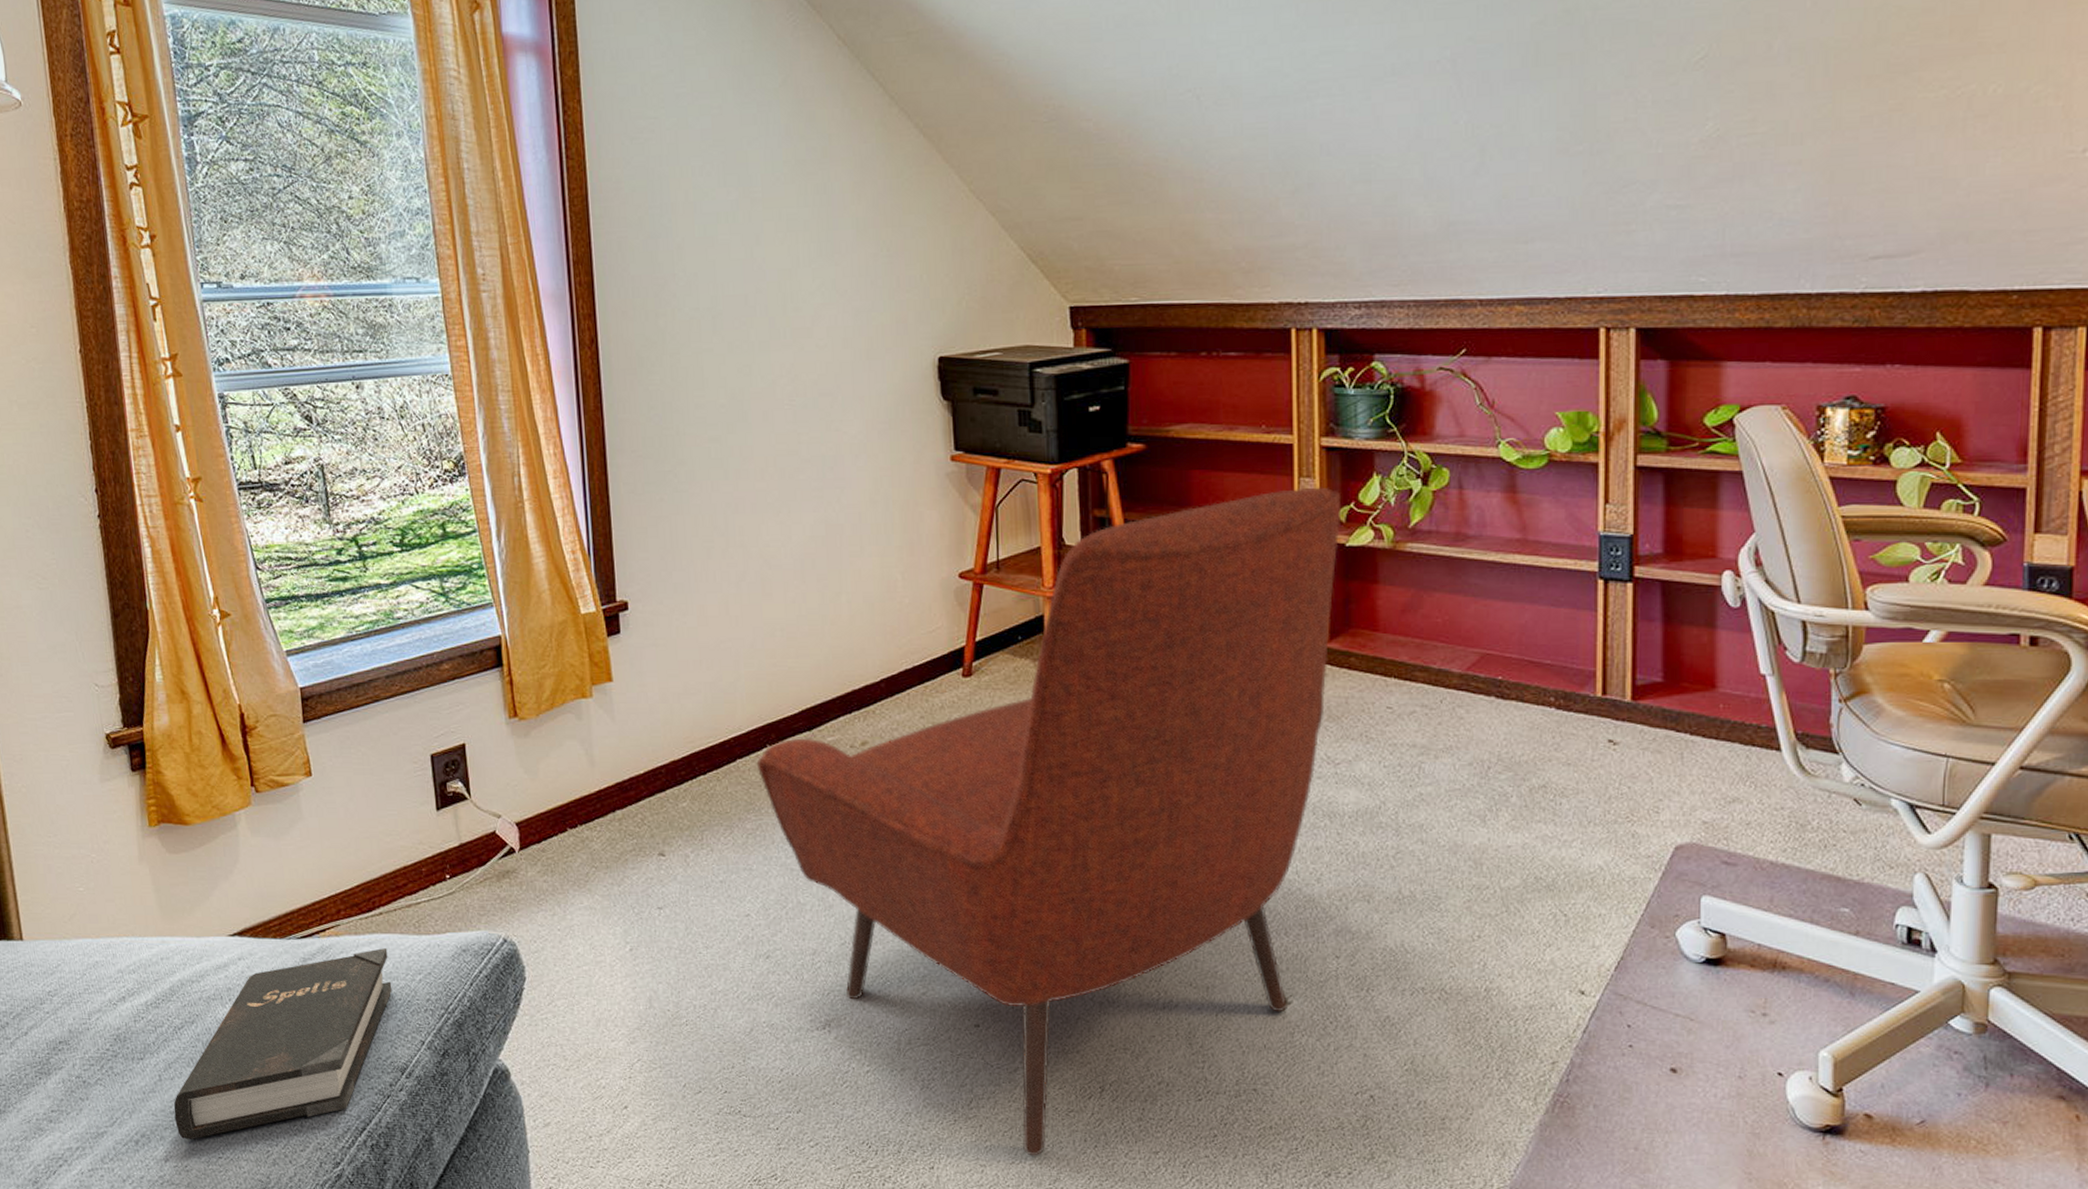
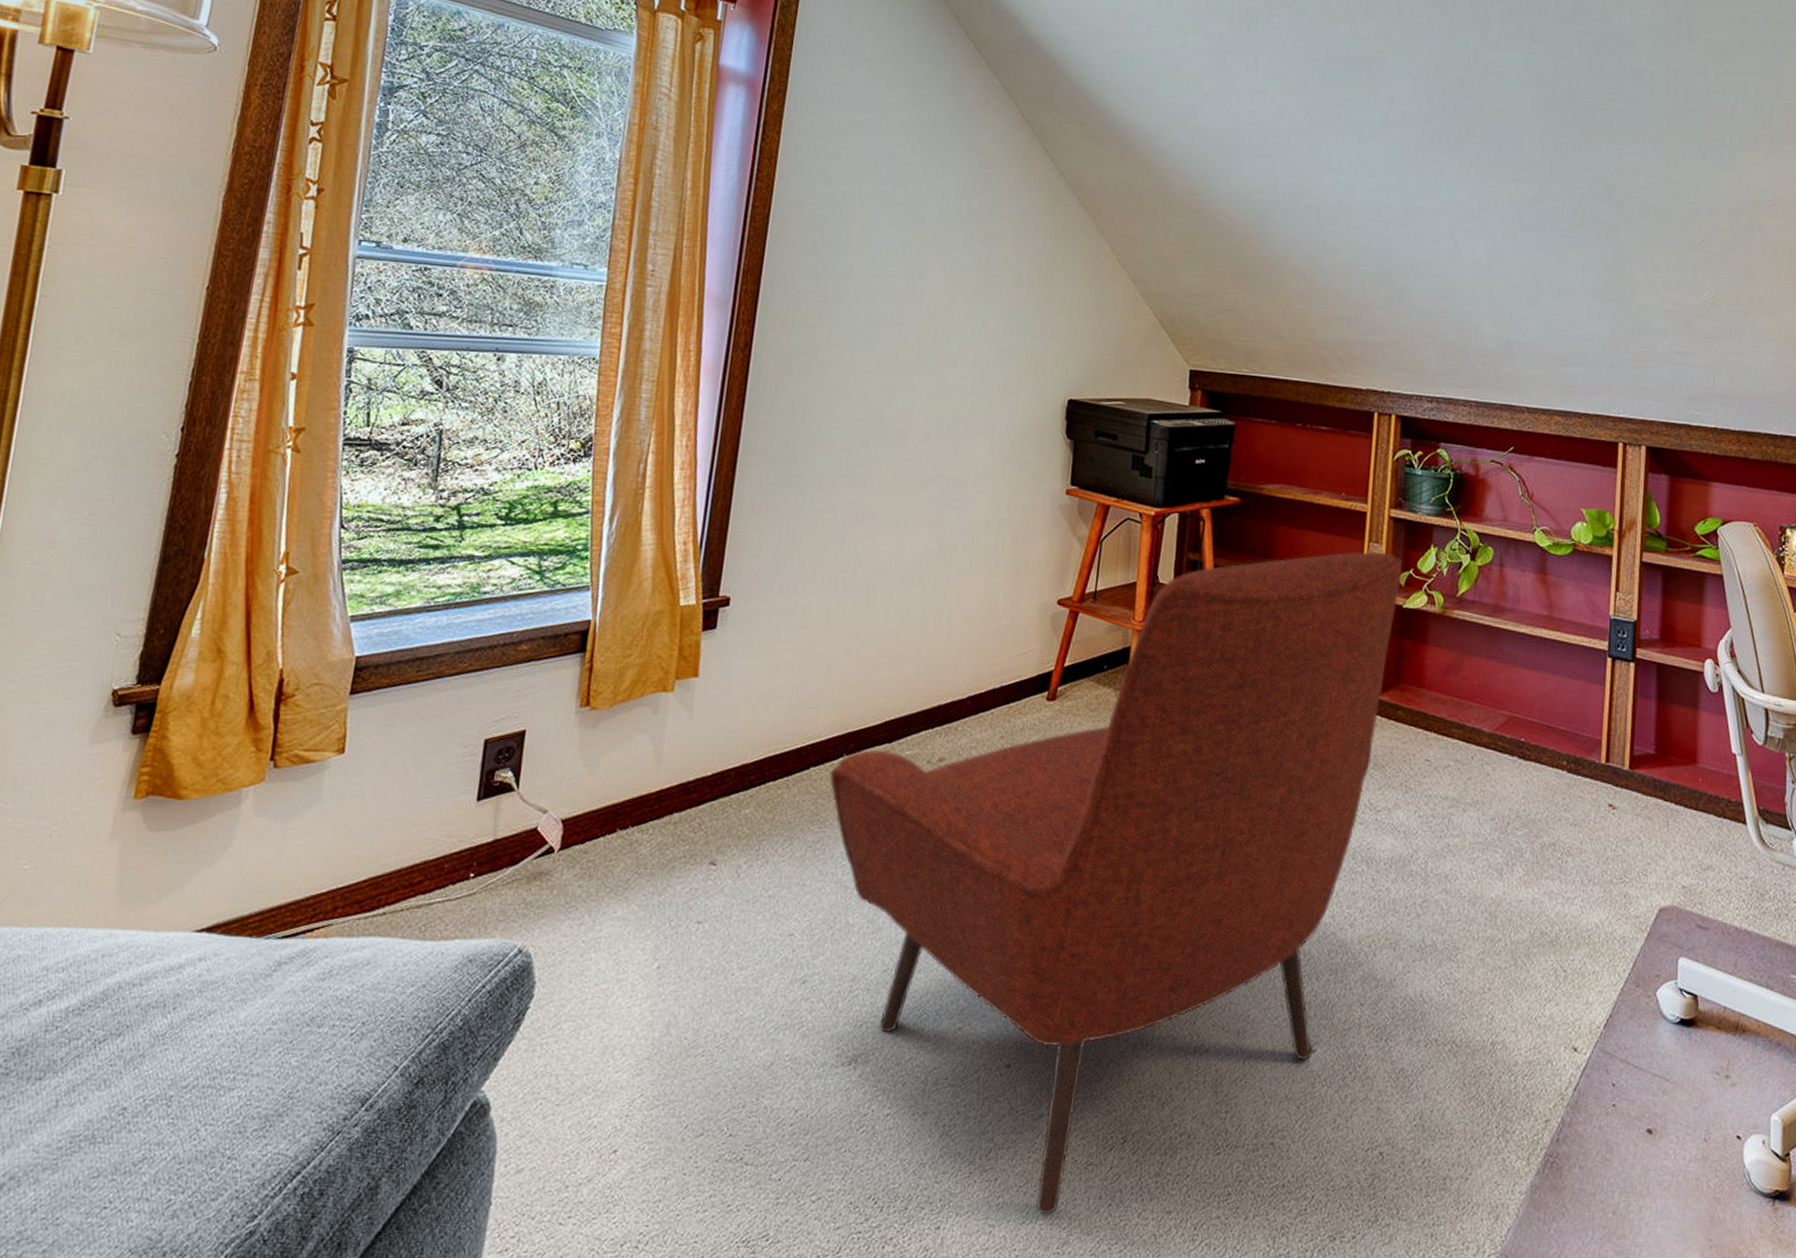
hardback book: present [173,947,392,1140] -> none [59,953,382,1185]

